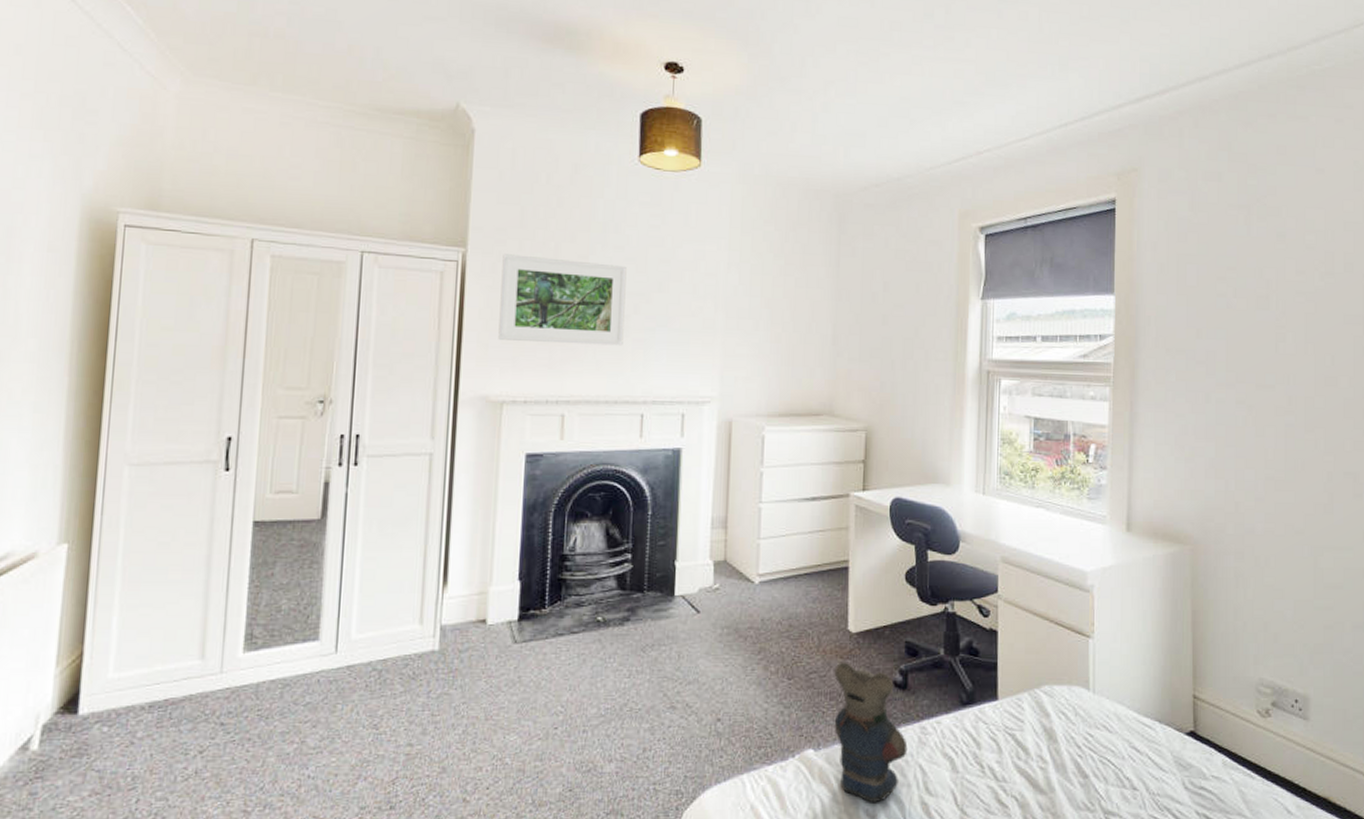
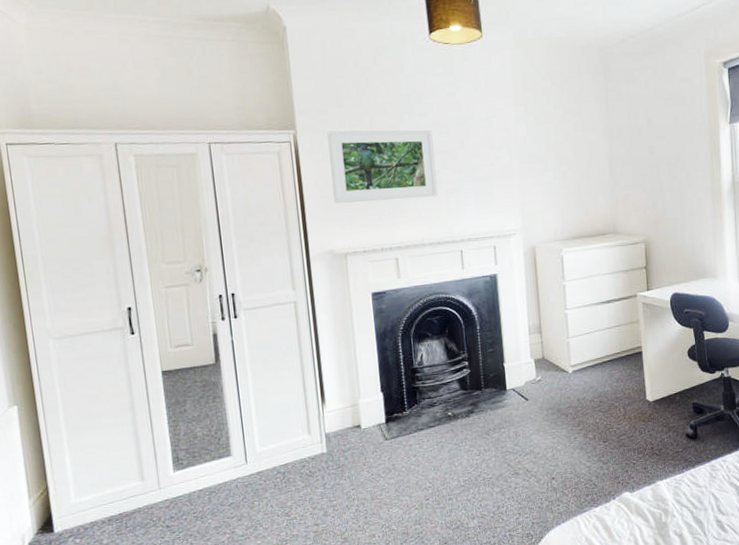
teddy bear: present [834,662,908,803] -> none [639,424,702,526]

